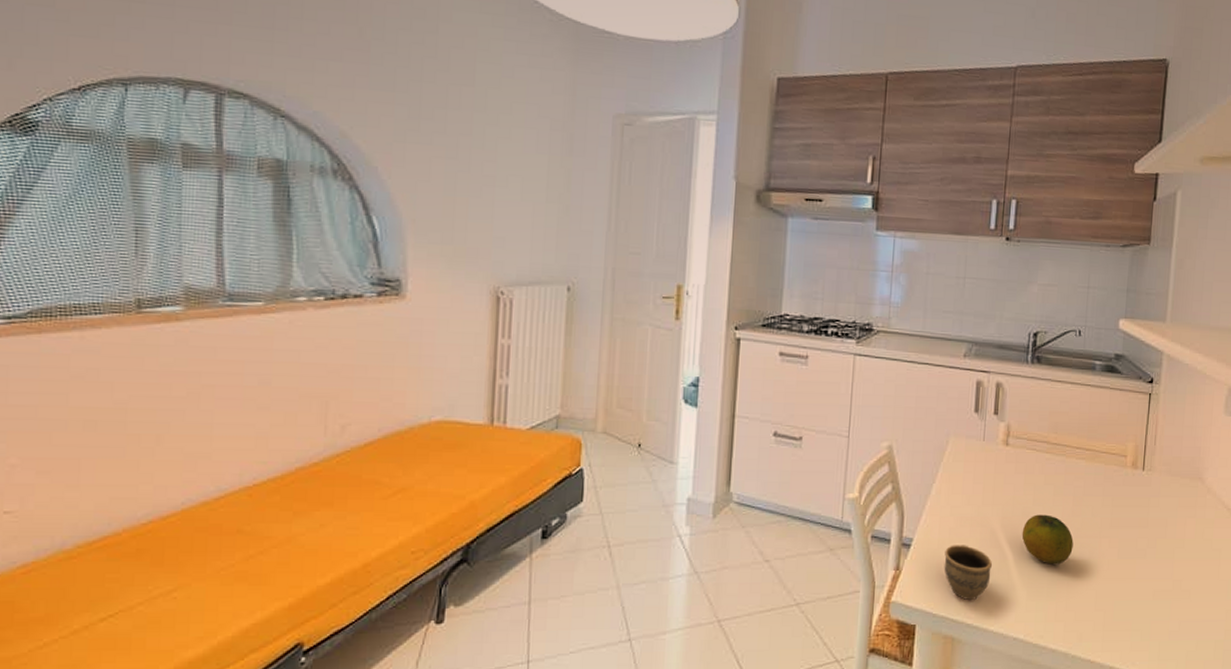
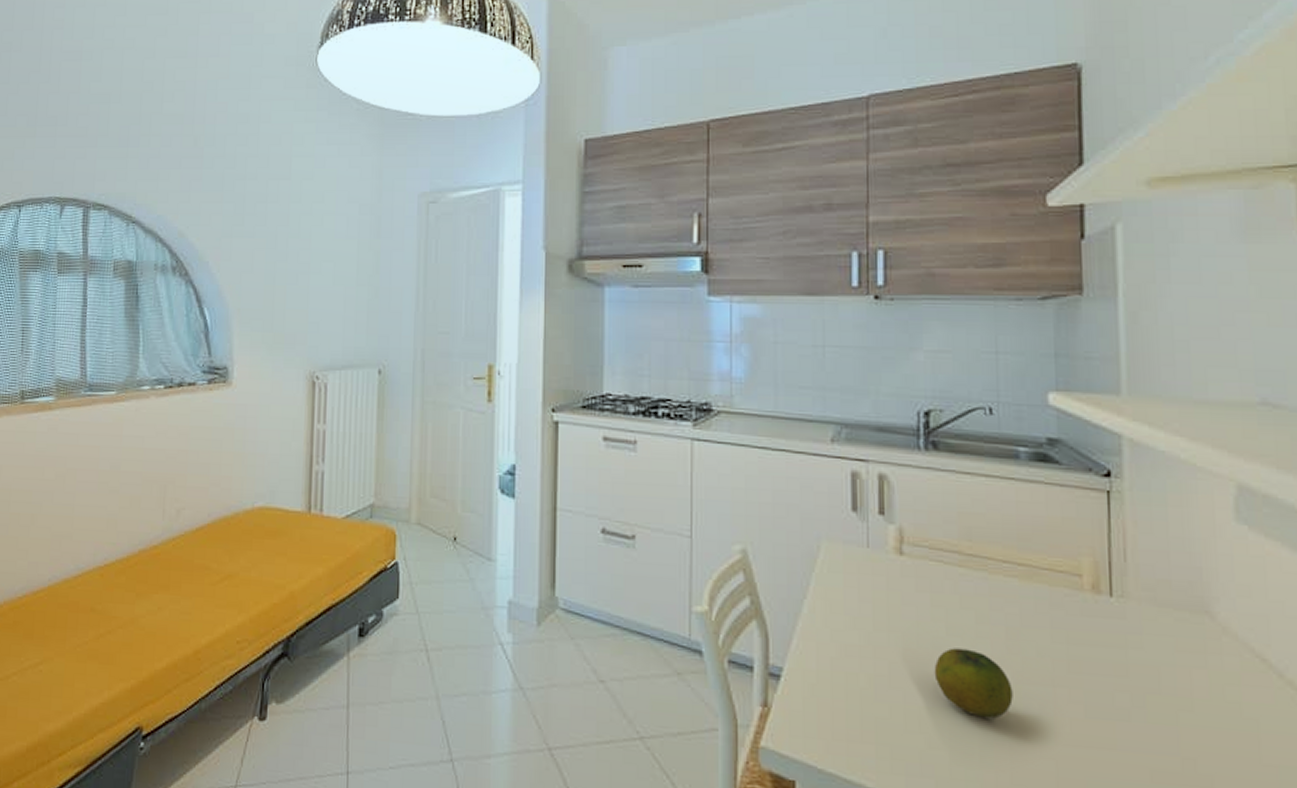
cup: present [944,545,992,600] -> none [827,680,895,756]

